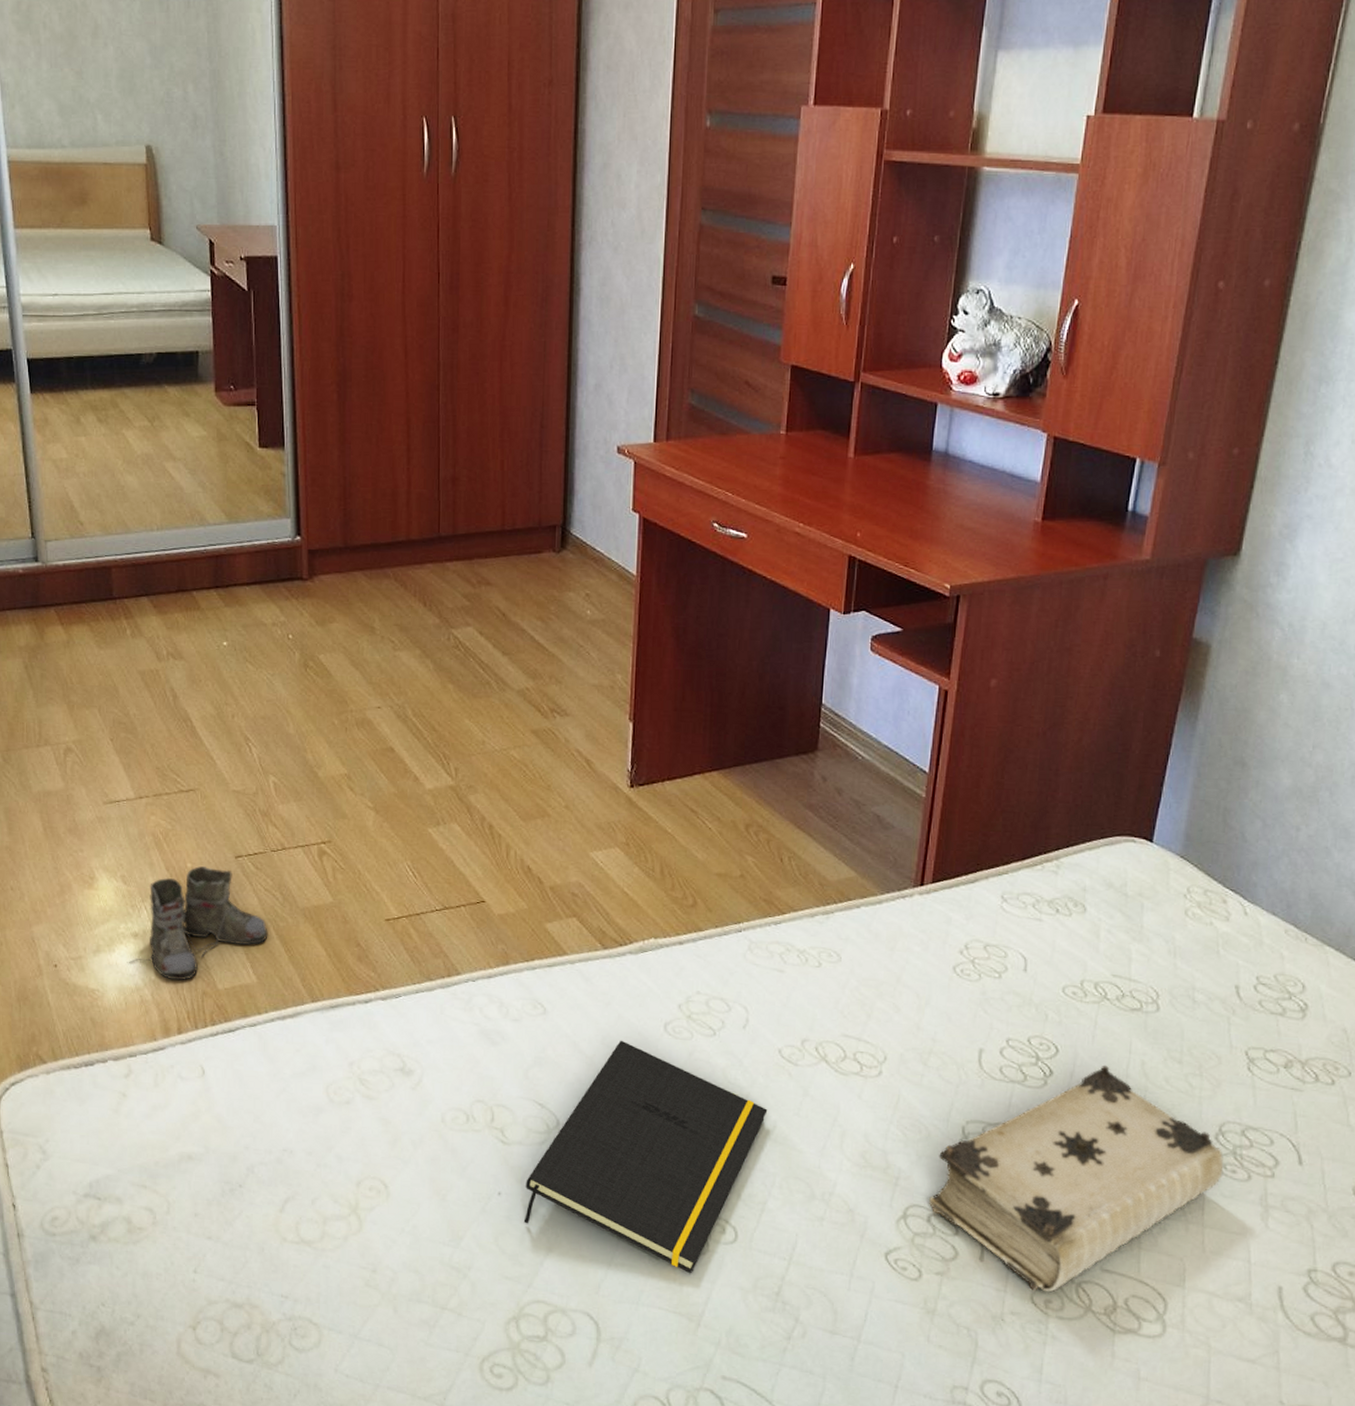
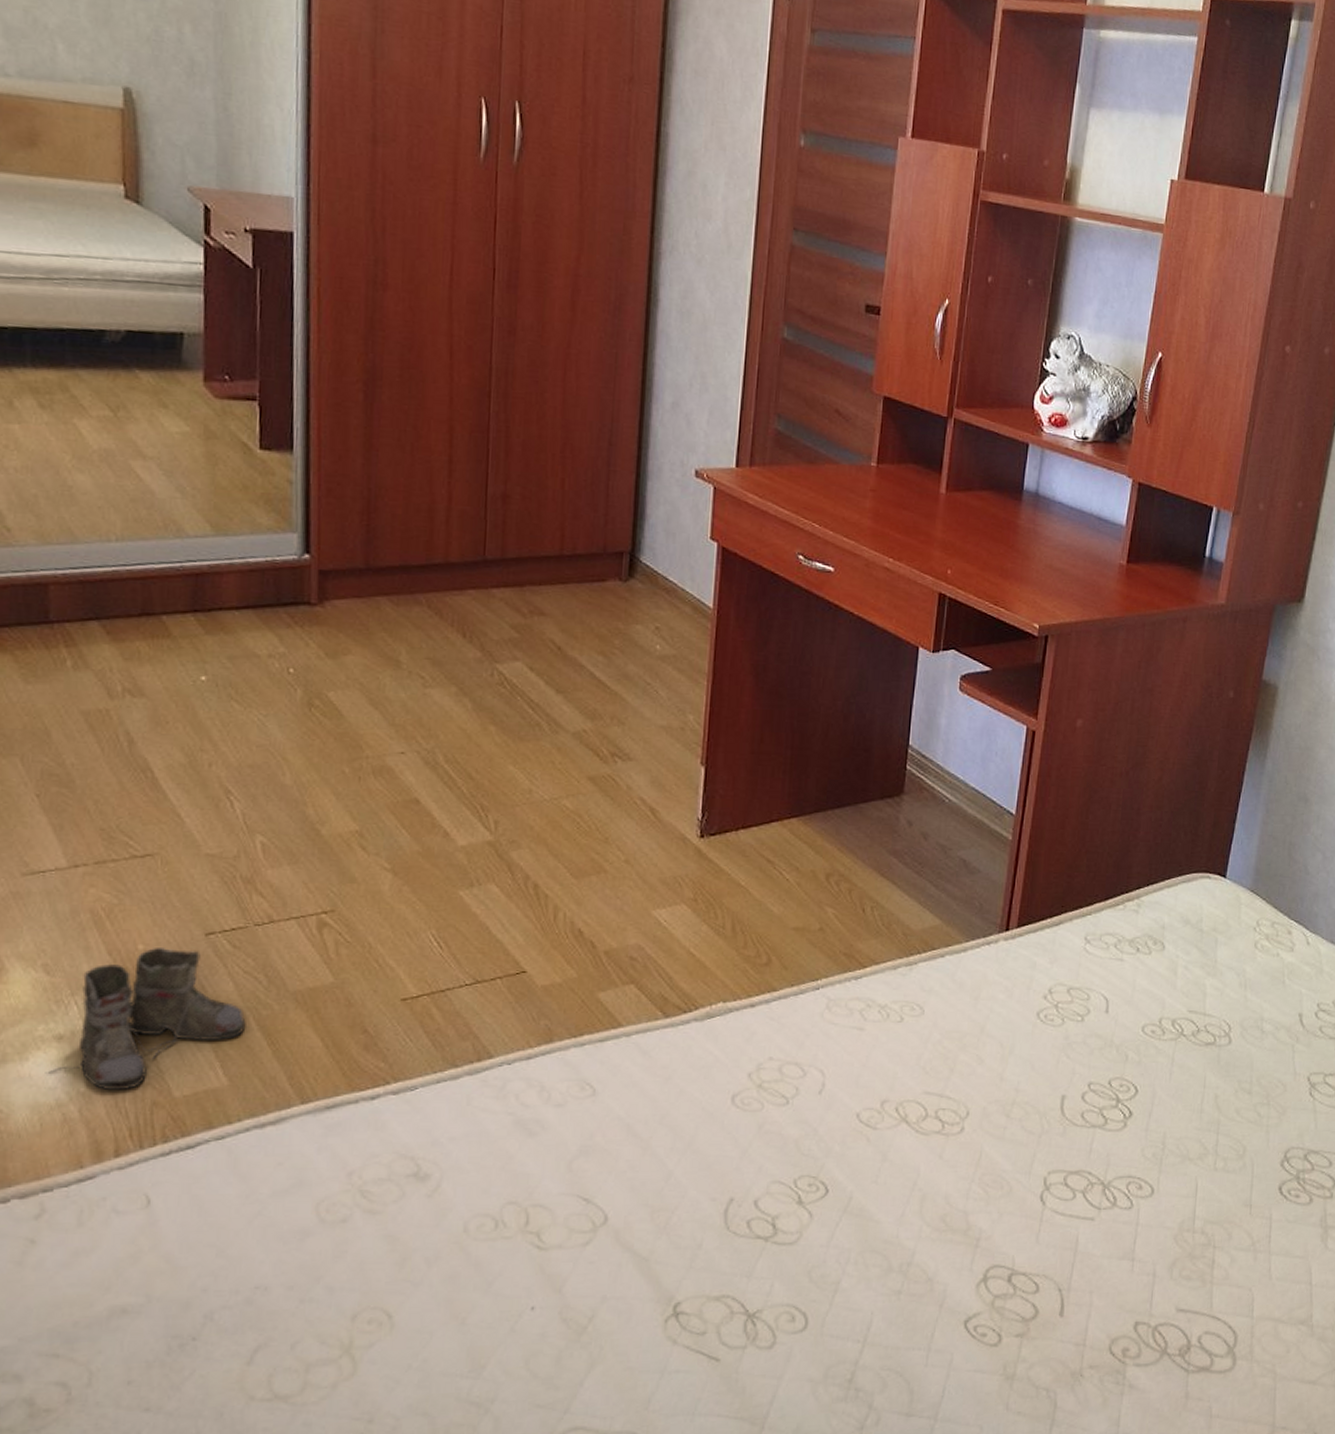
notepad: present [523,1040,768,1273] -> none [561,1118,844,1371]
book: present [928,1065,1224,1292] -> none [1009,1101,1289,1341]

